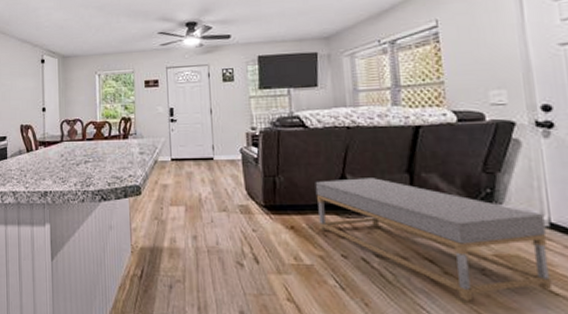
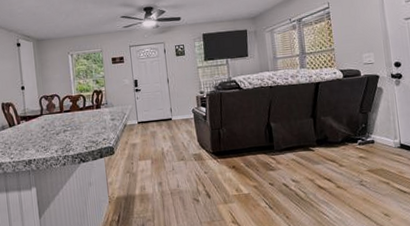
coffee table: present [315,178,551,301] -> none [249,123,402,205]

